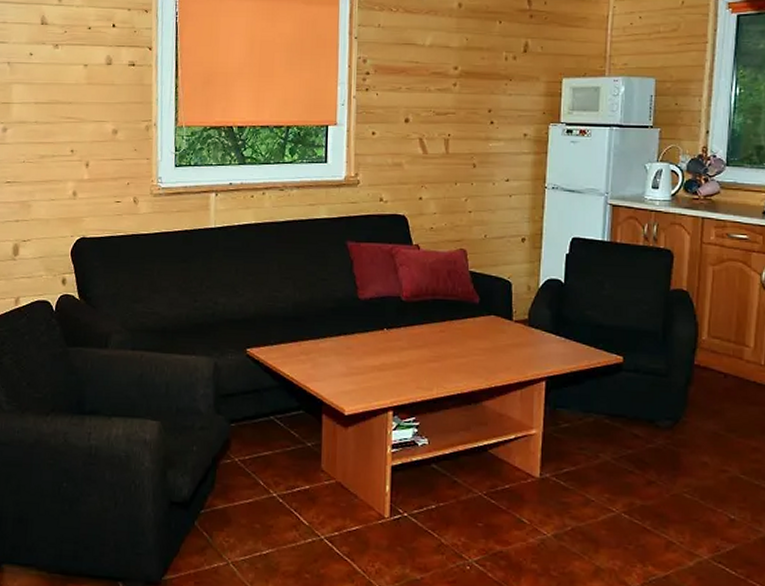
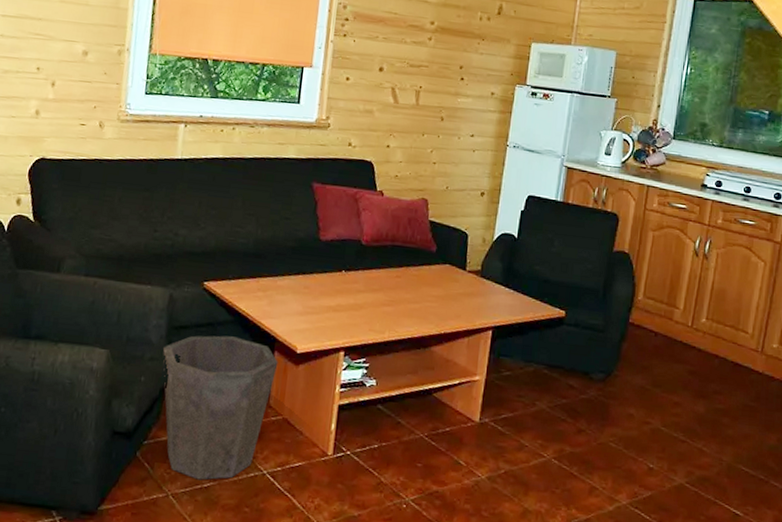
waste bin: none [211,401,327,548] -> present [162,335,278,480]

